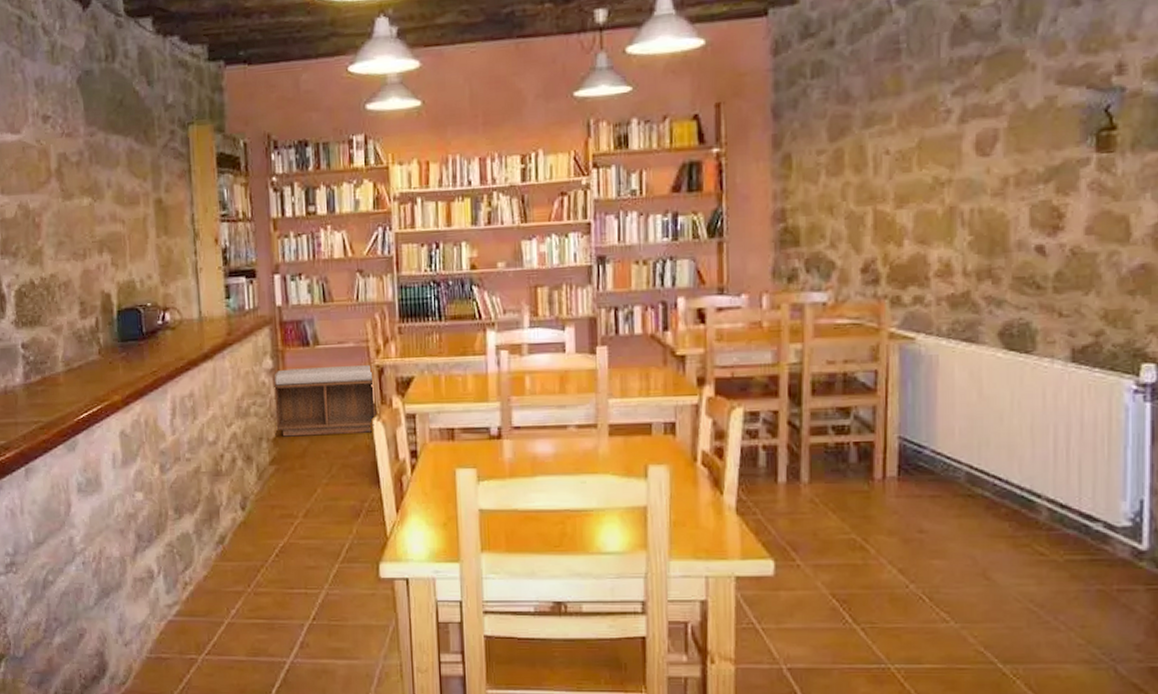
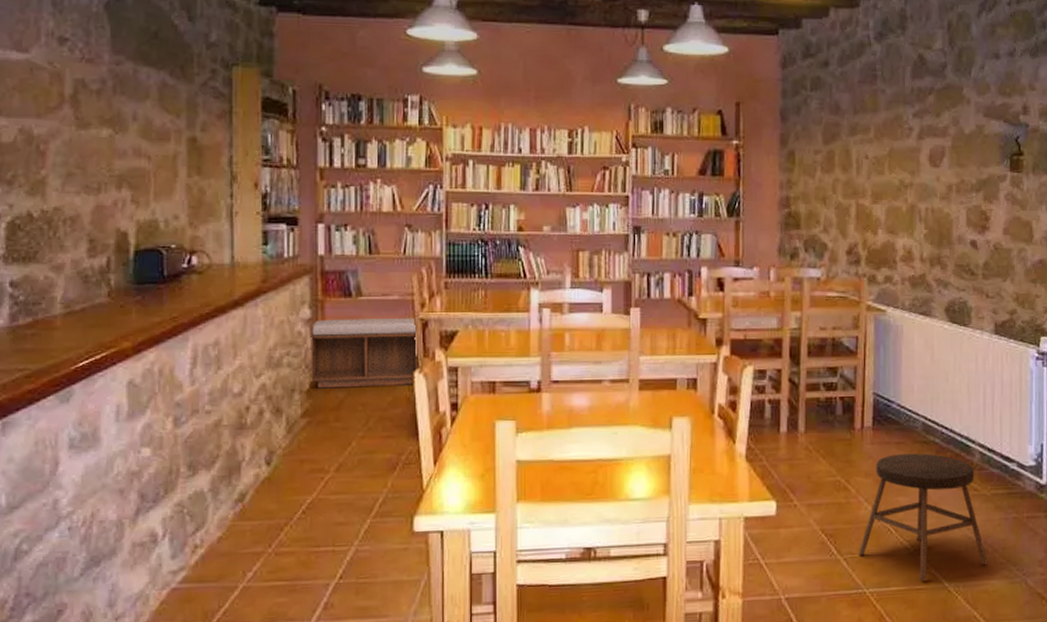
stool: none [880,509,1059,659] -> present [859,453,988,581]

